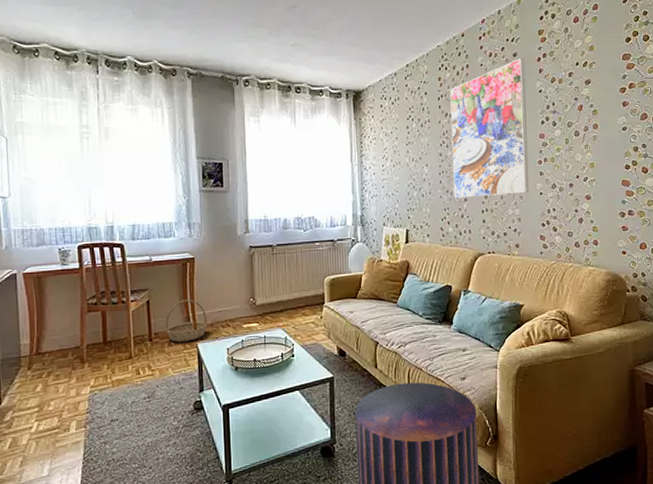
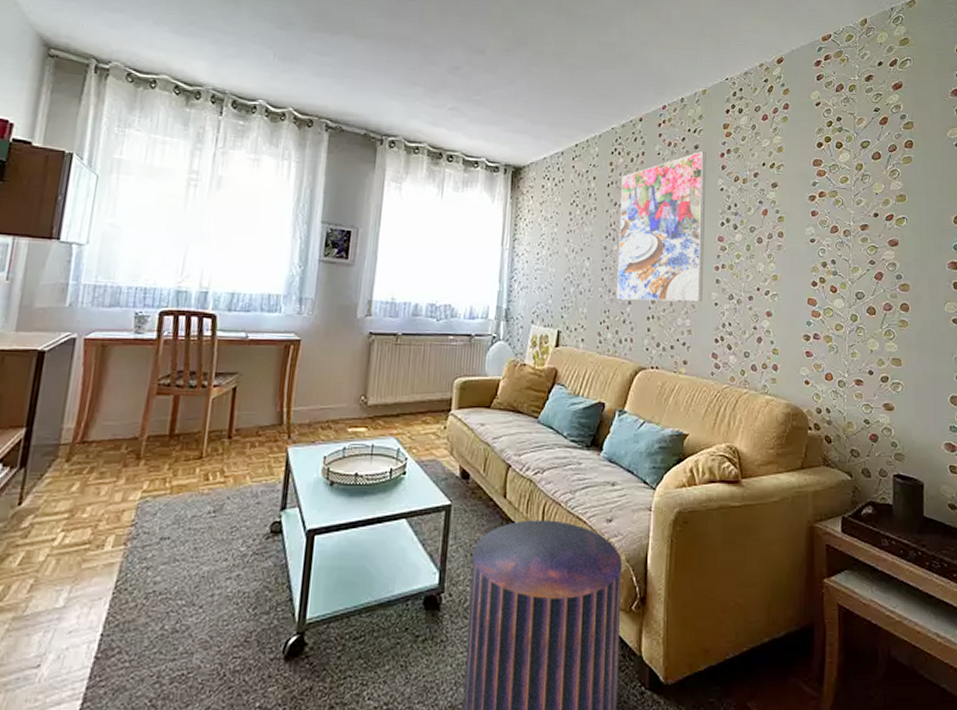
basket: present [165,299,207,342] -> none [250,390,305,444]

